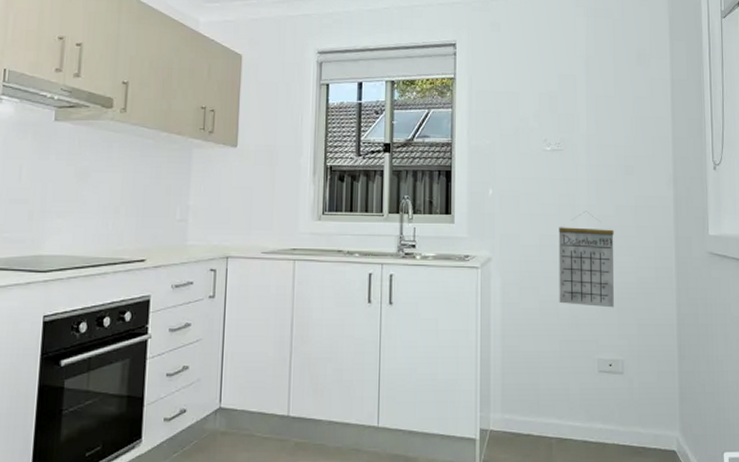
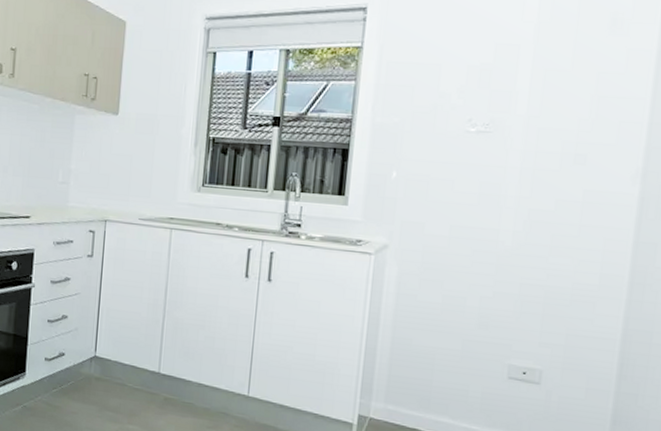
calendar: present [559,211,614,308] -> none [467,203,549,313]

